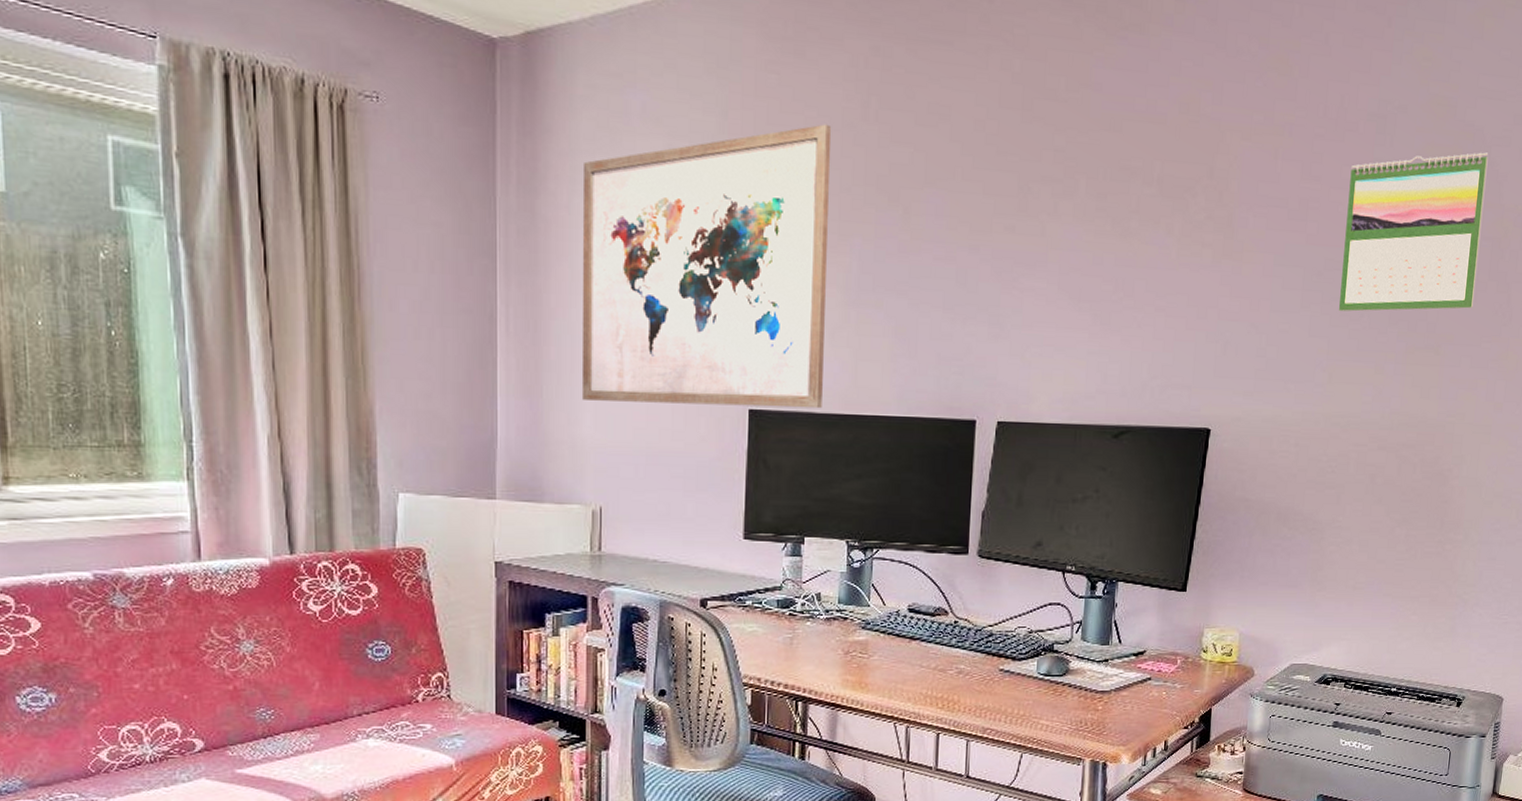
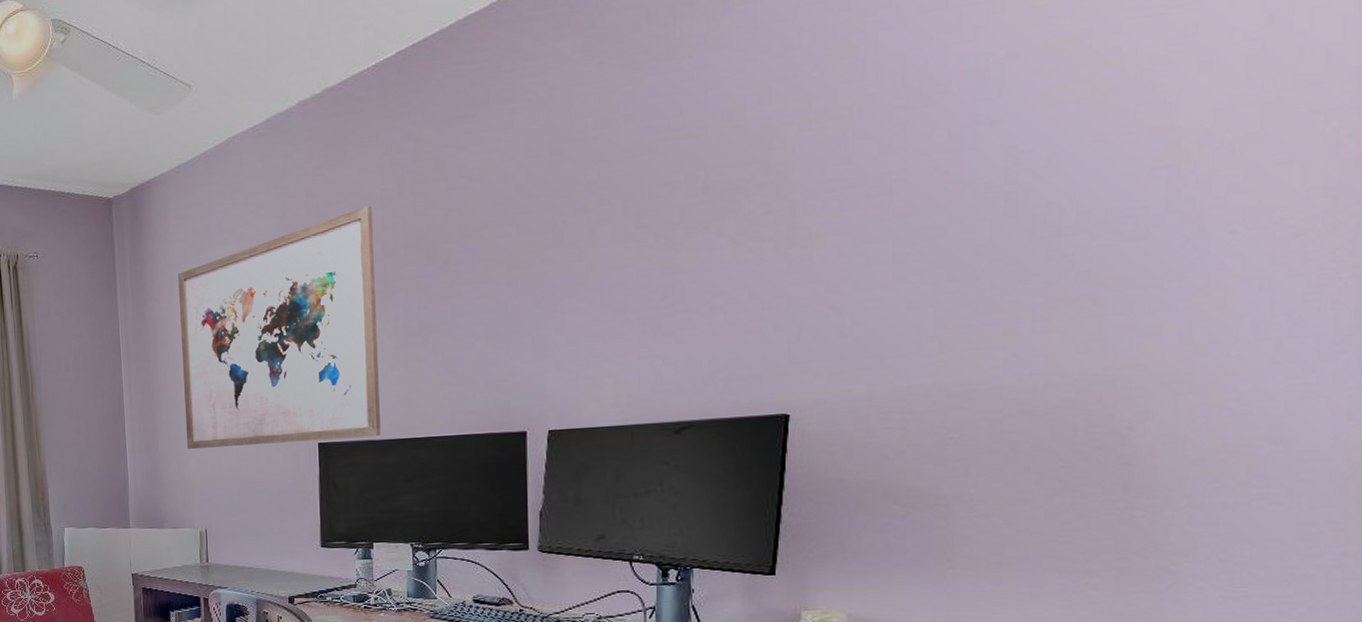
calendar: present [1339,152,1489,312] -> none [946,75,1148,278]

